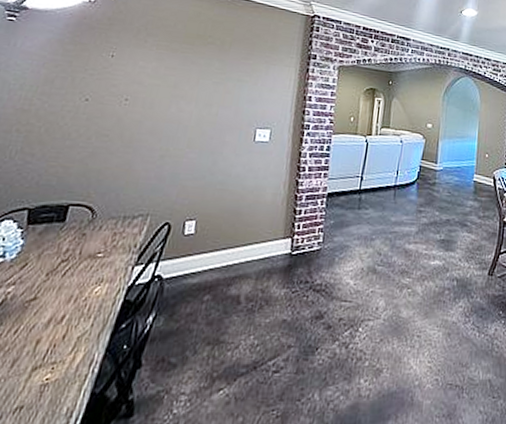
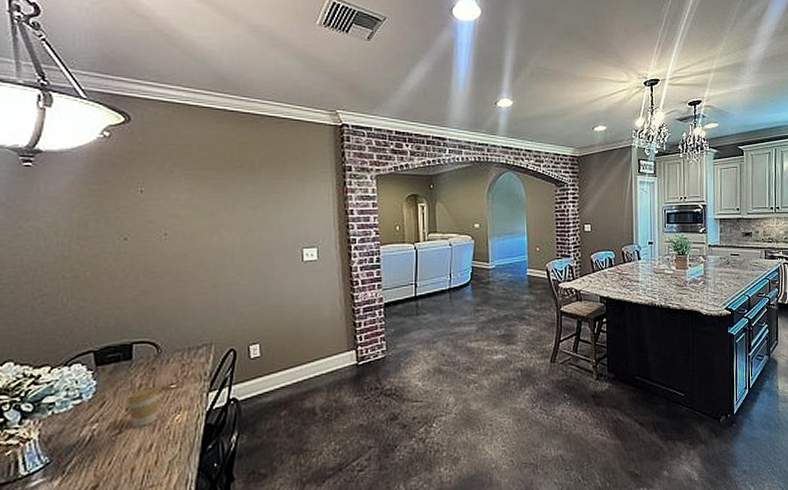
coffee cup: none [48,253,85,295] -> present [127,387,160,427]

